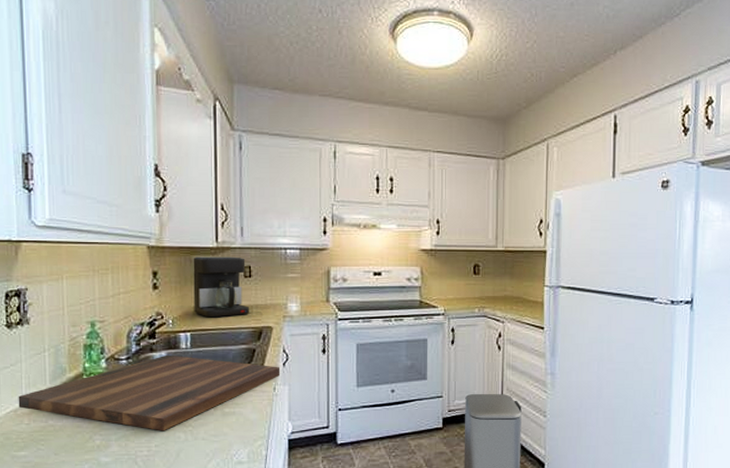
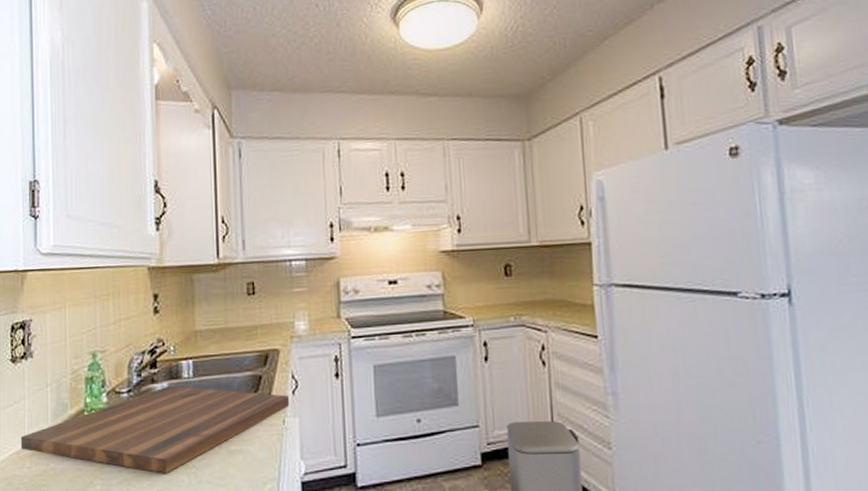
coffee maker: present [193,256,250,318] -> none [194,272,255,342]

